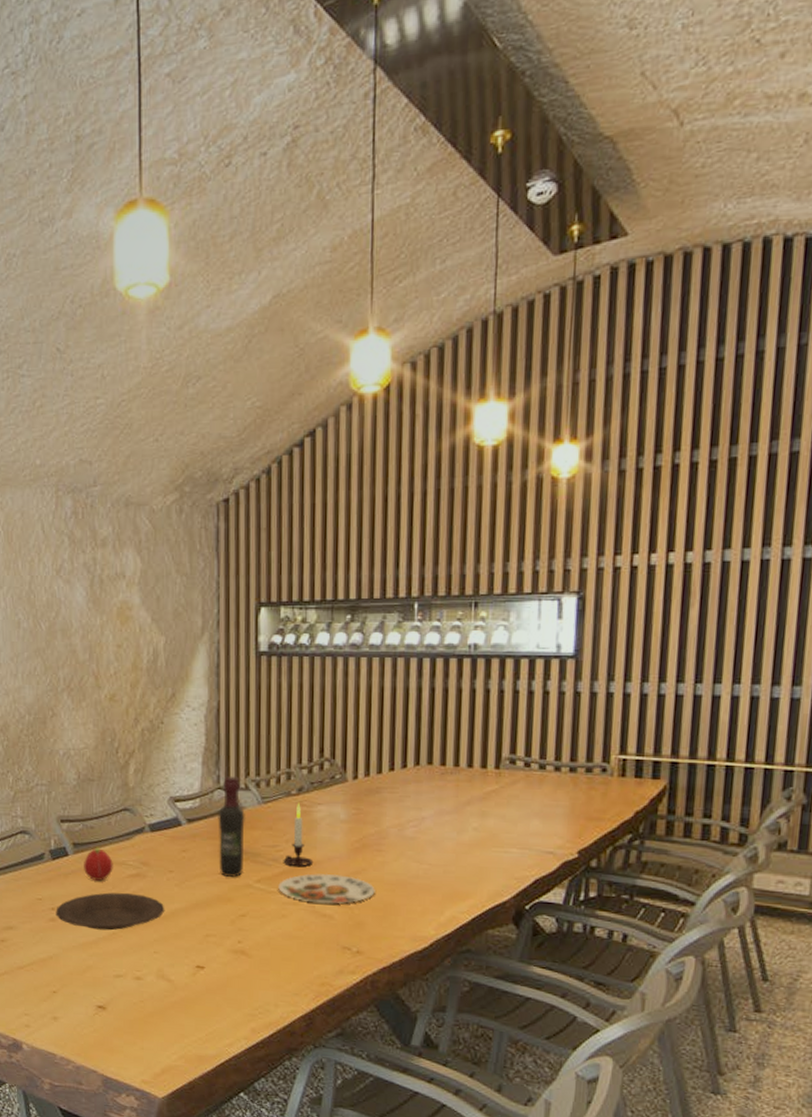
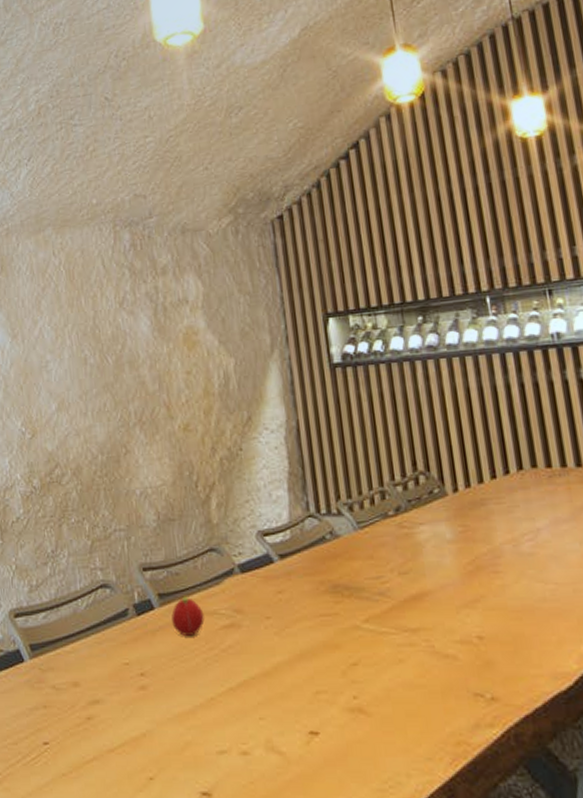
plate: present [56,892,165,931] -> none [145,647,267,696]
wine bottle: present [218,776,245,877] -> none [311,501,348,618]
plate: present [278,873,375,904] -> none [389,604,500,642]
candle: present [283,802,314,868] -> none [390,524,425,601]

